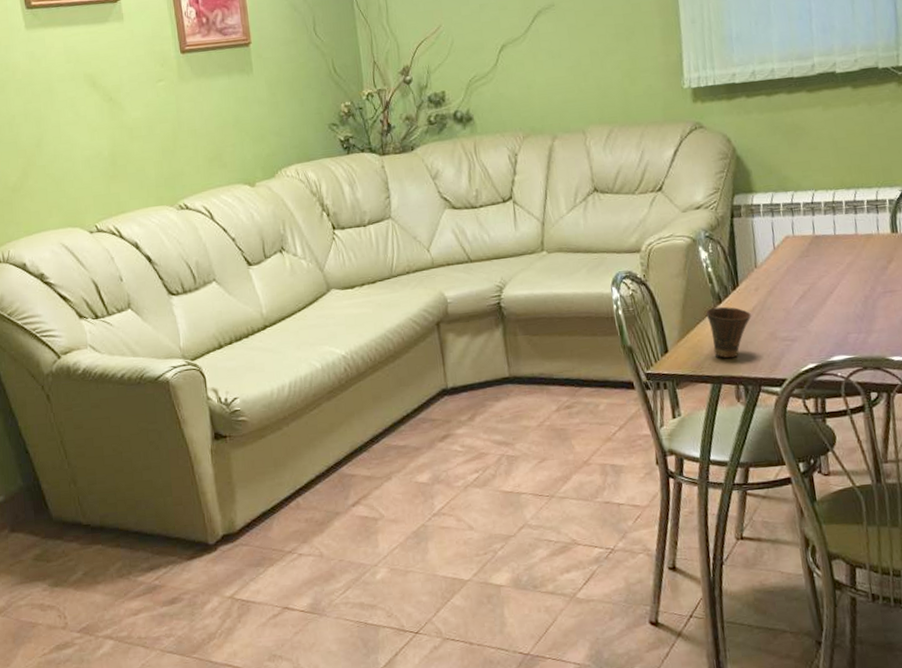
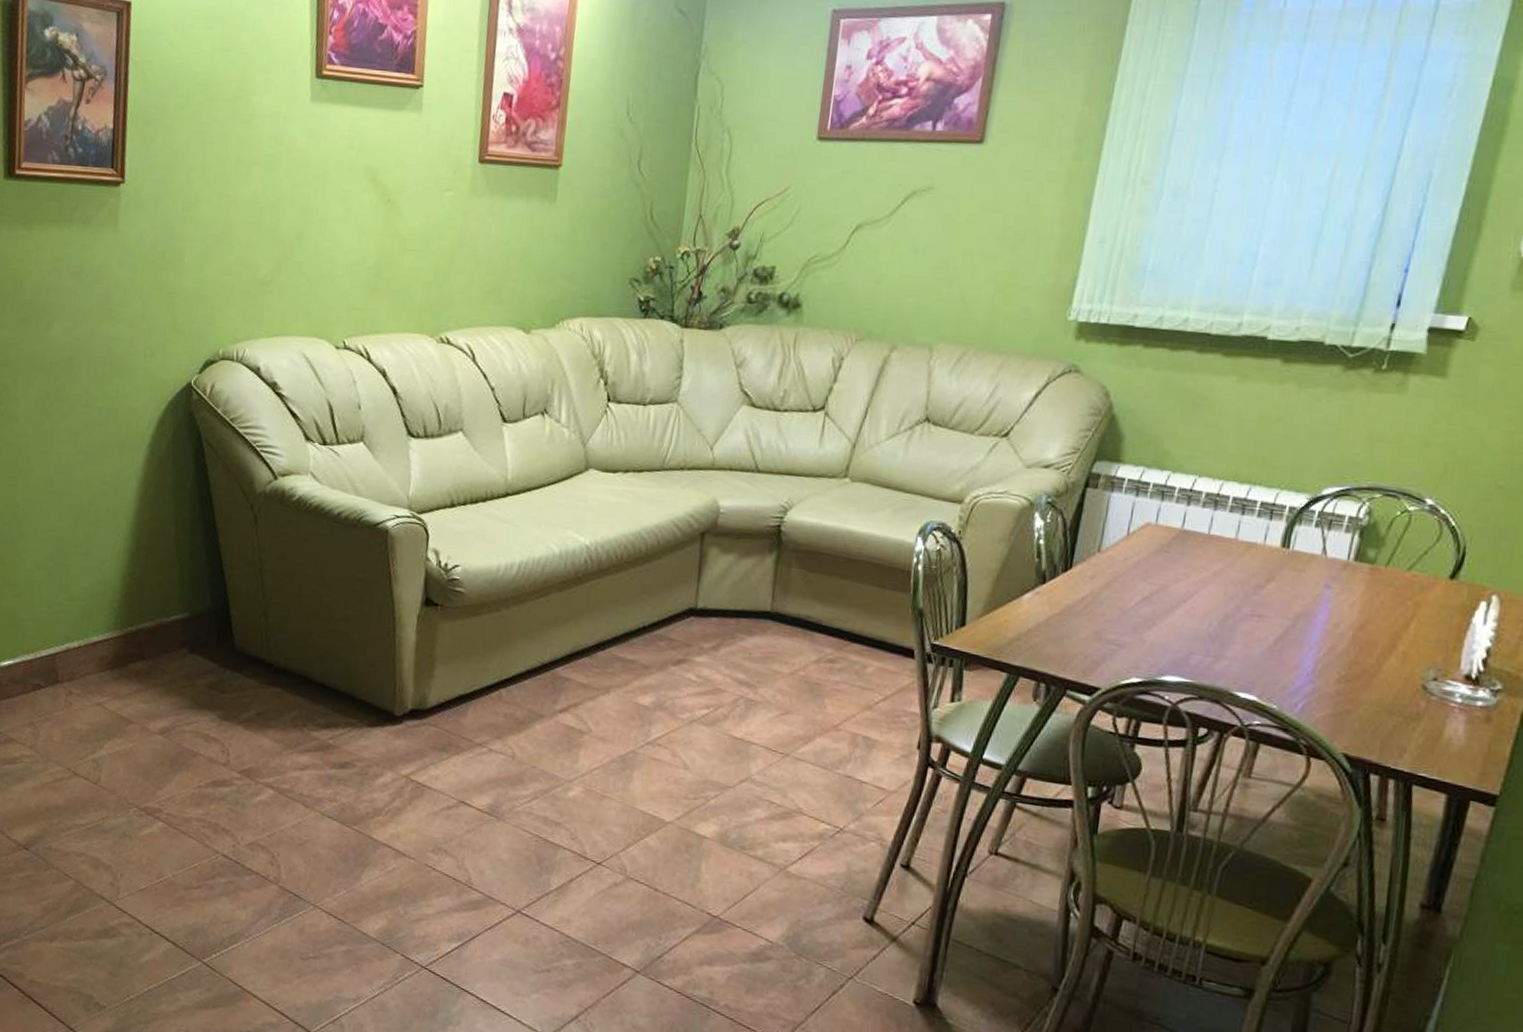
cup: present [705,306,751,359] -> none [1020,586,1078,650]

